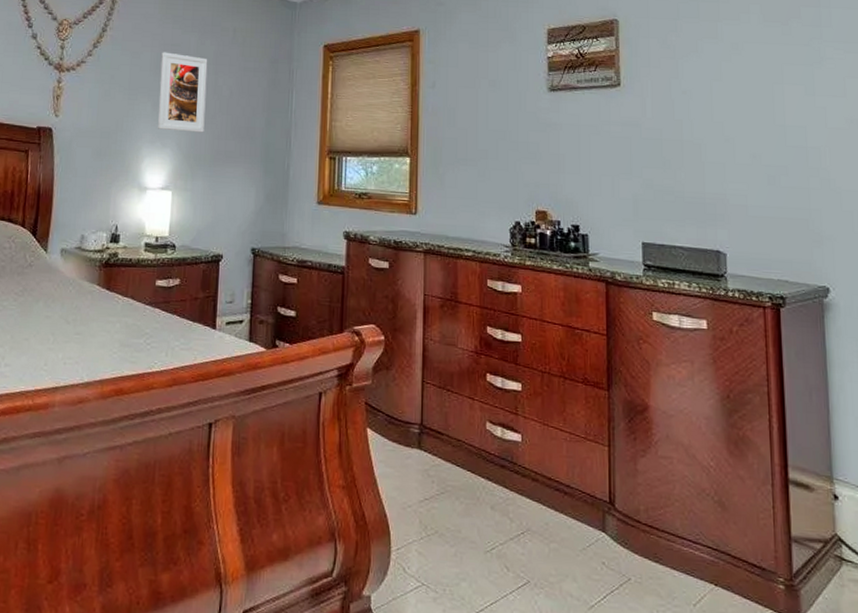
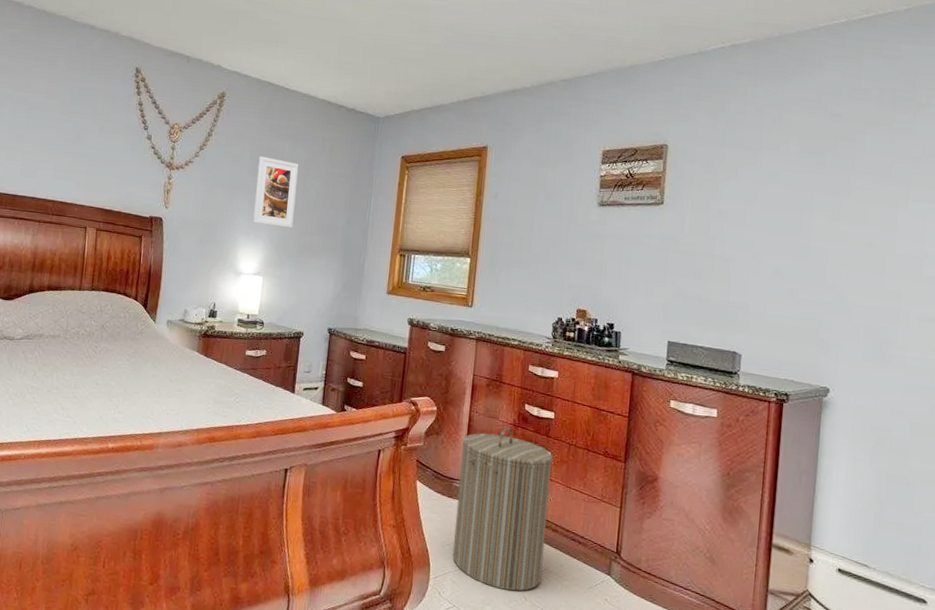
laundry hamper: none [416,355,524,560] -> present [452,427,553,592]

